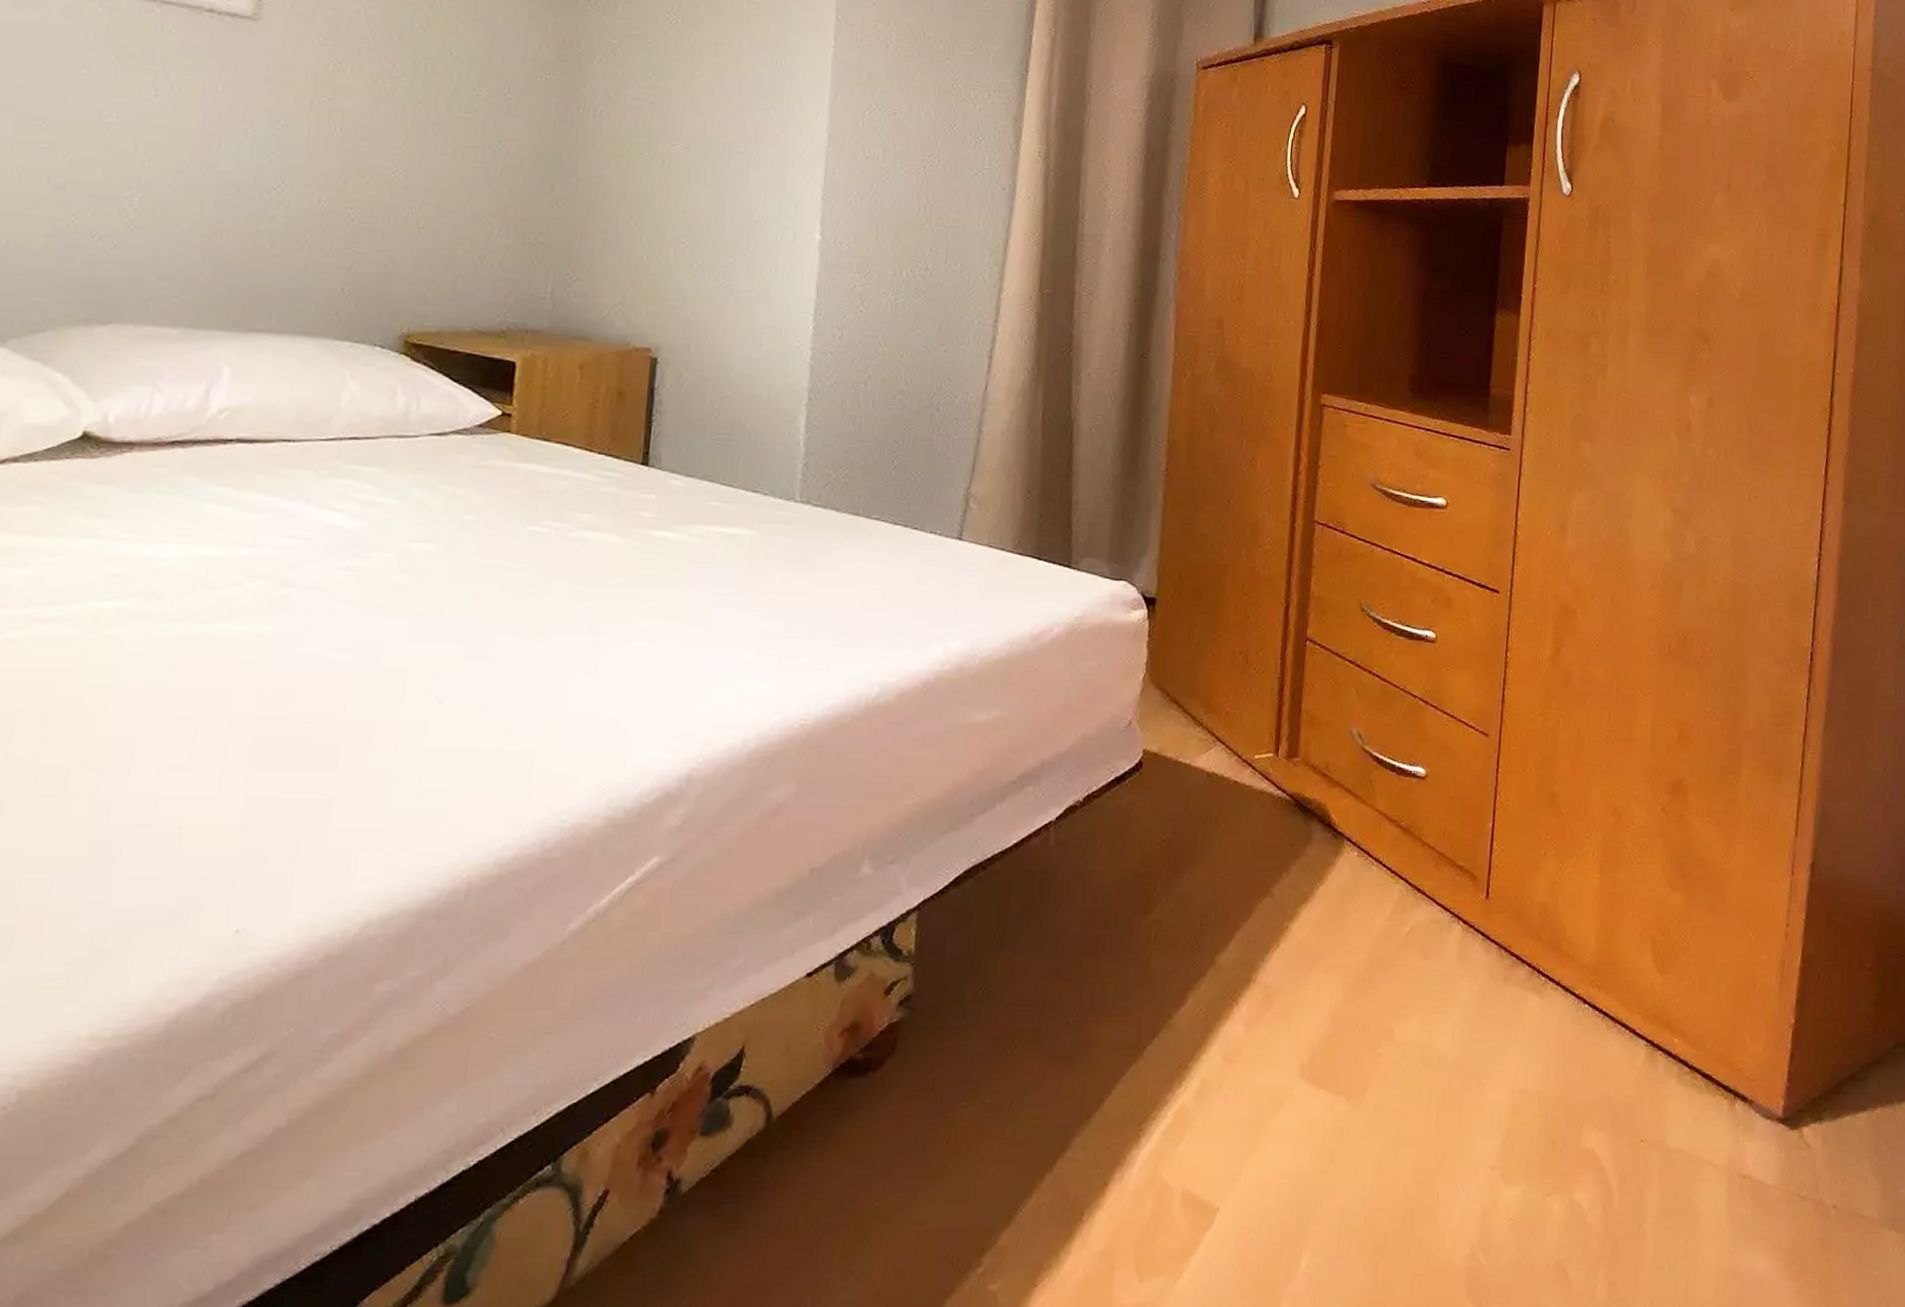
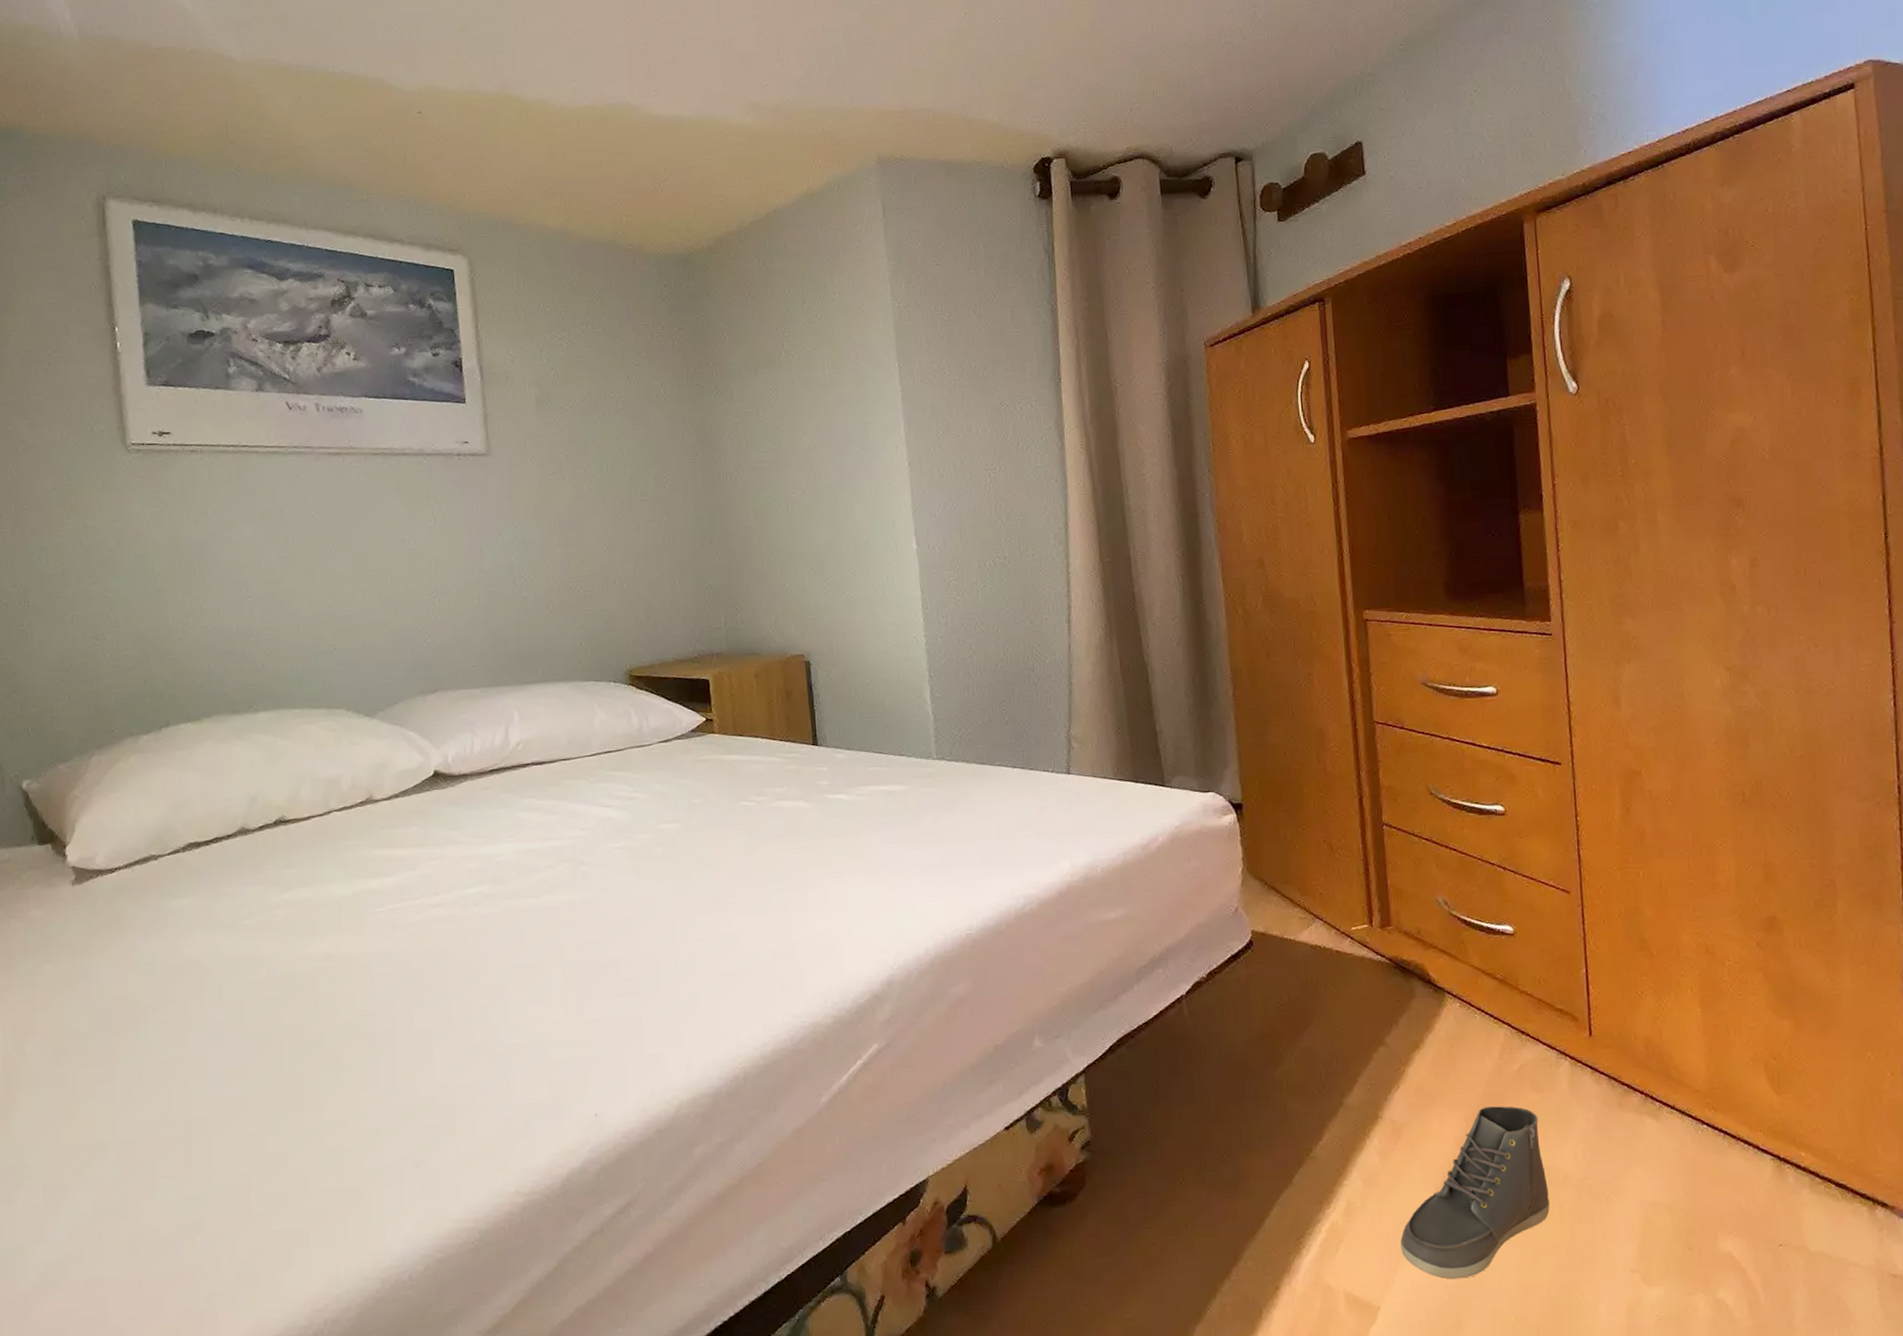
sneaker: none [1252,973,1421,1176] -> present [1400,1106,1550,1280]

